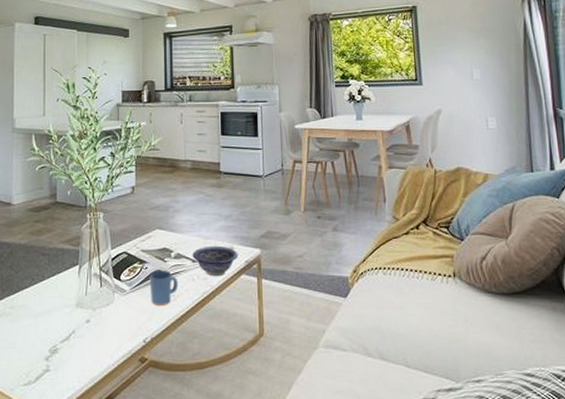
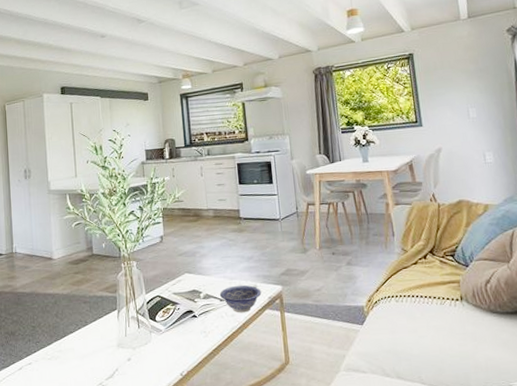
mug: present [149,270,179,307] -> none [182,309,209,343]

